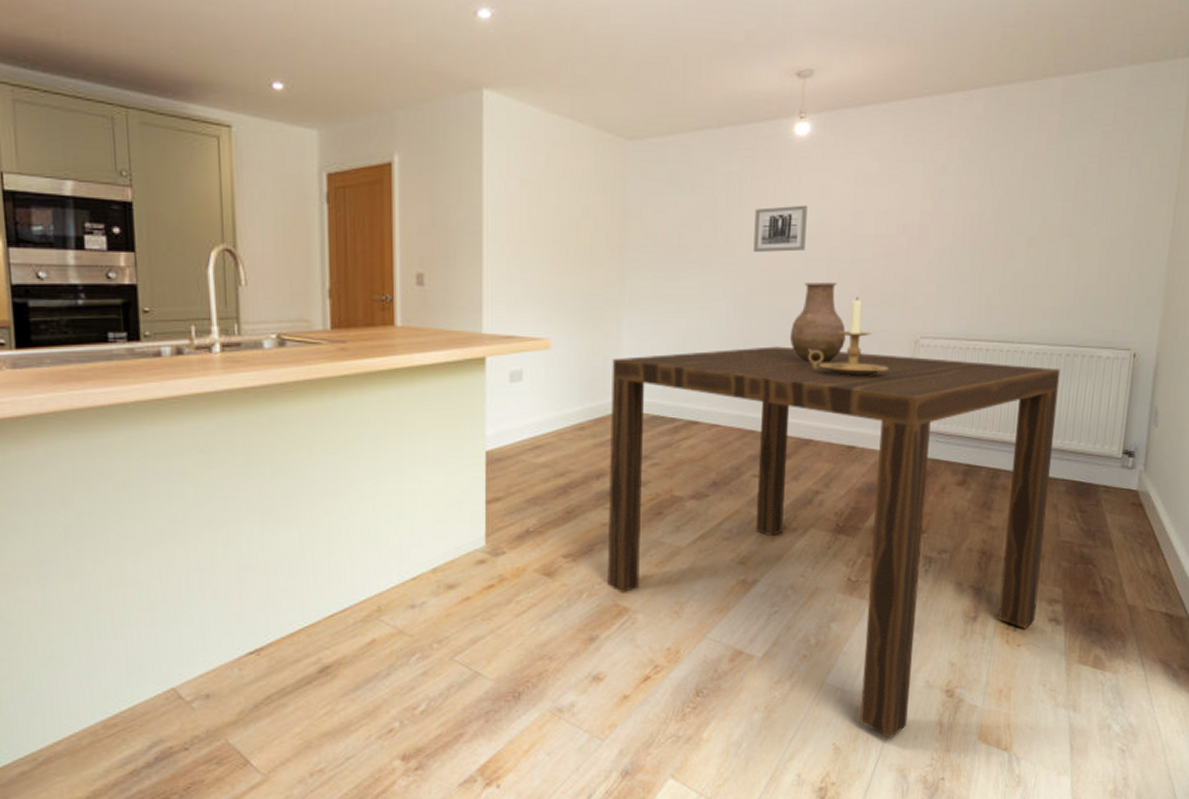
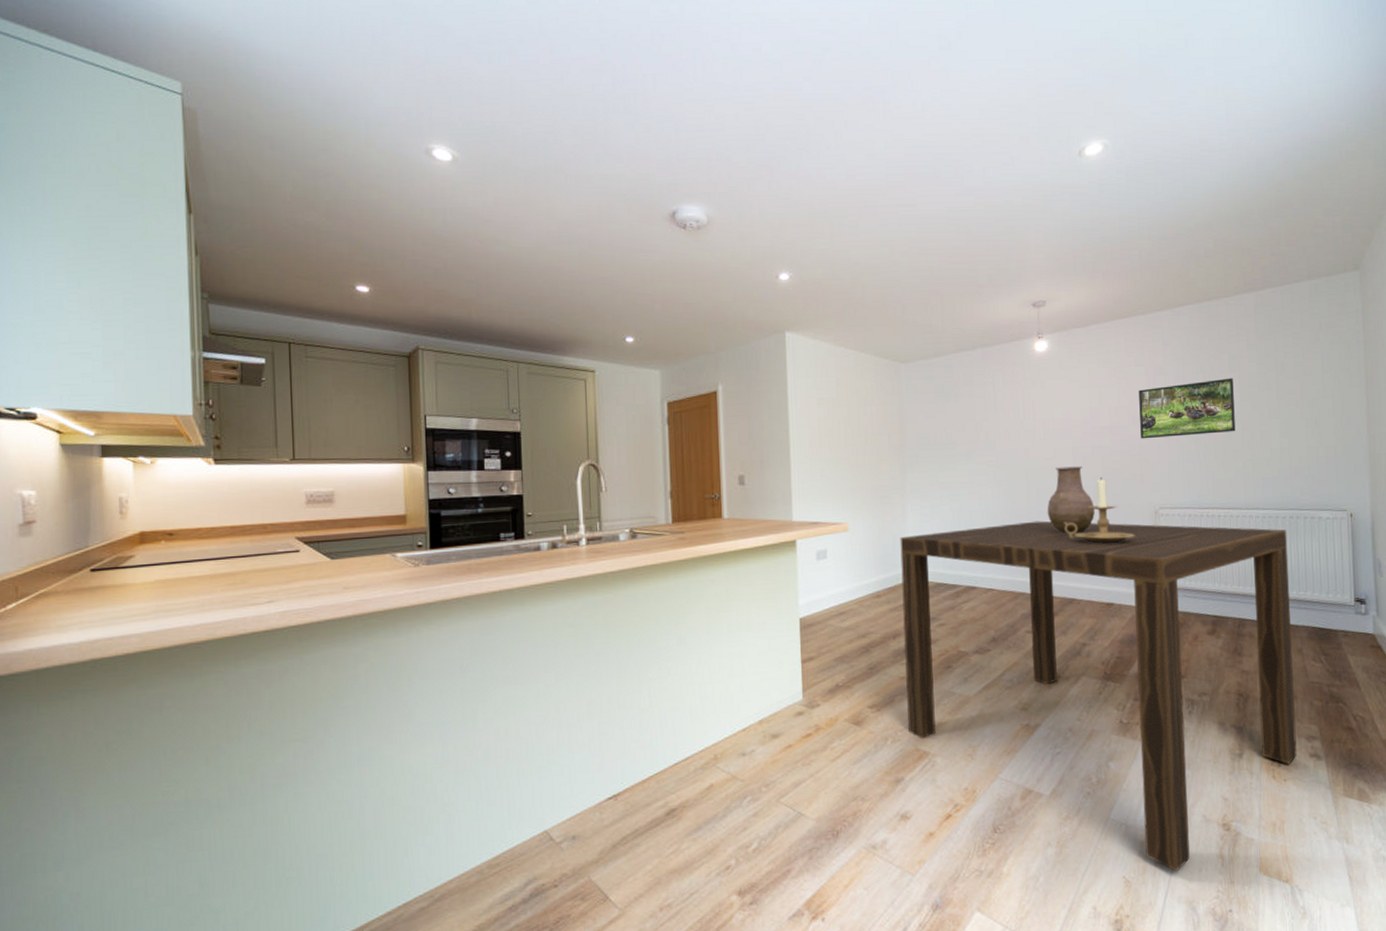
wall art: present [753,205,808,252] -> none [1008,405,1053,445]
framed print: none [909,183,1025,253] -> present [1139,378,1236,439]

